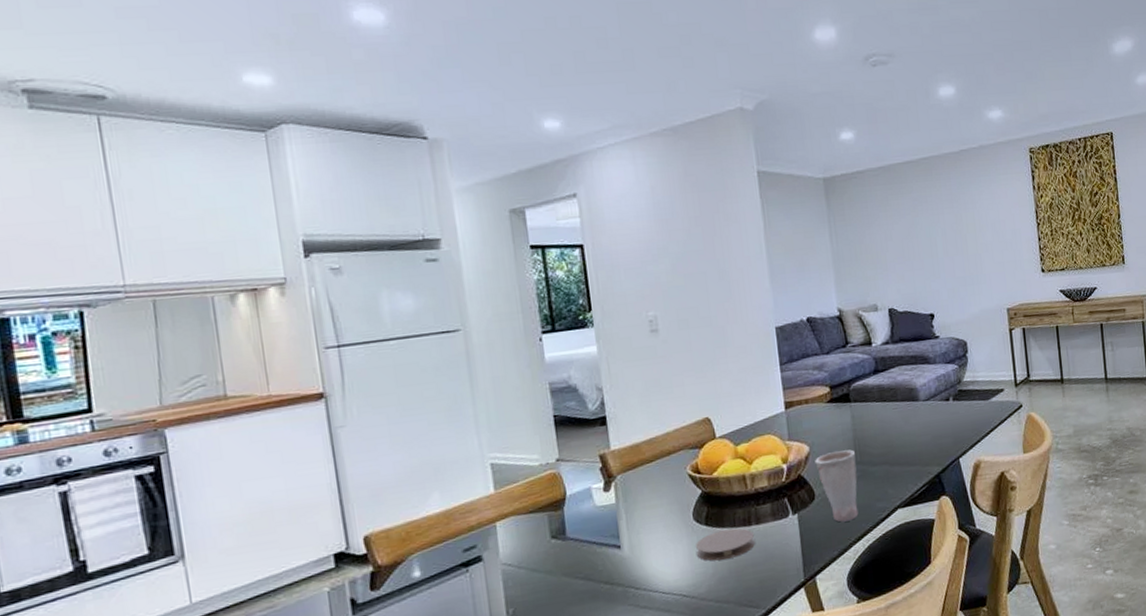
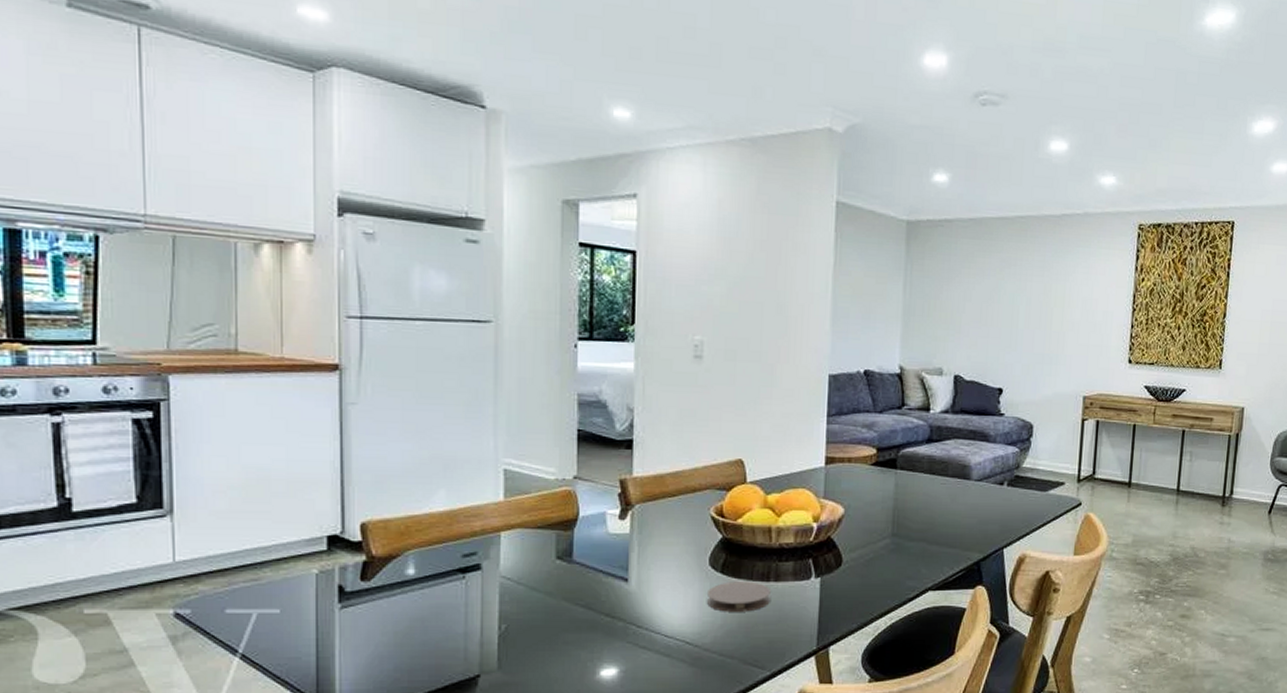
cup: present [815,449,859,522] -> none [848,518,894,595]

